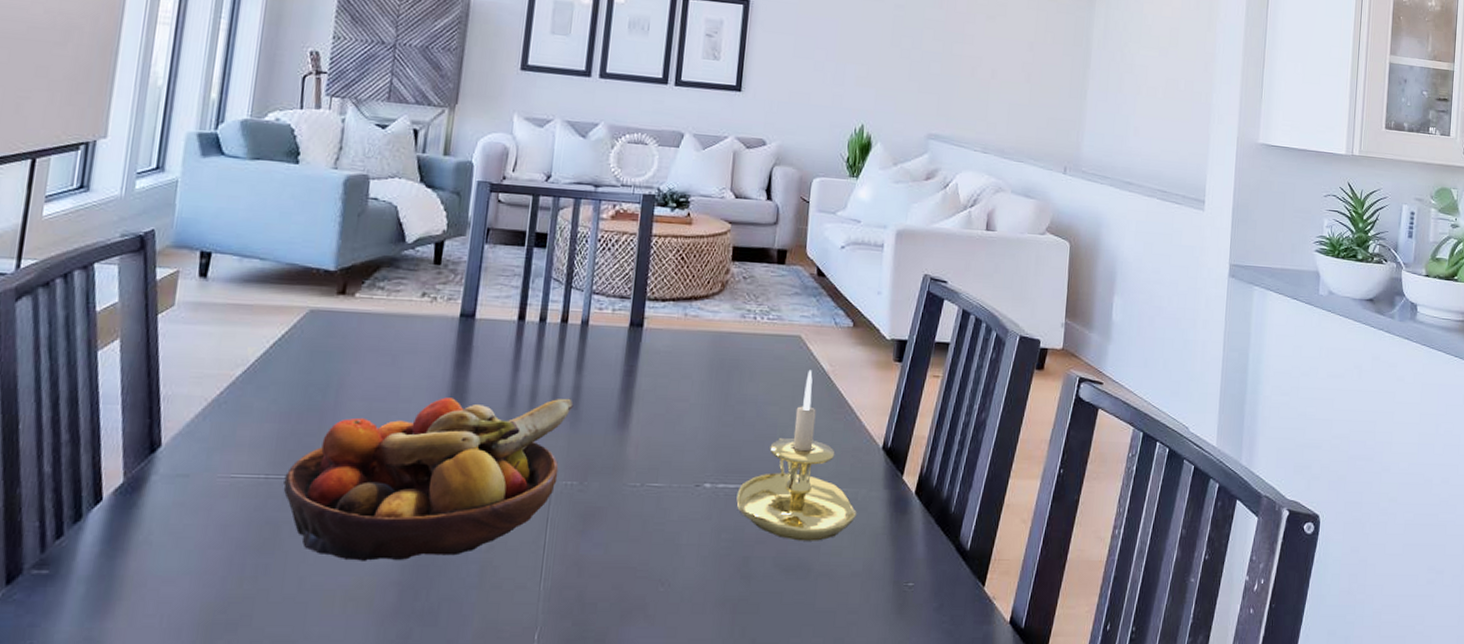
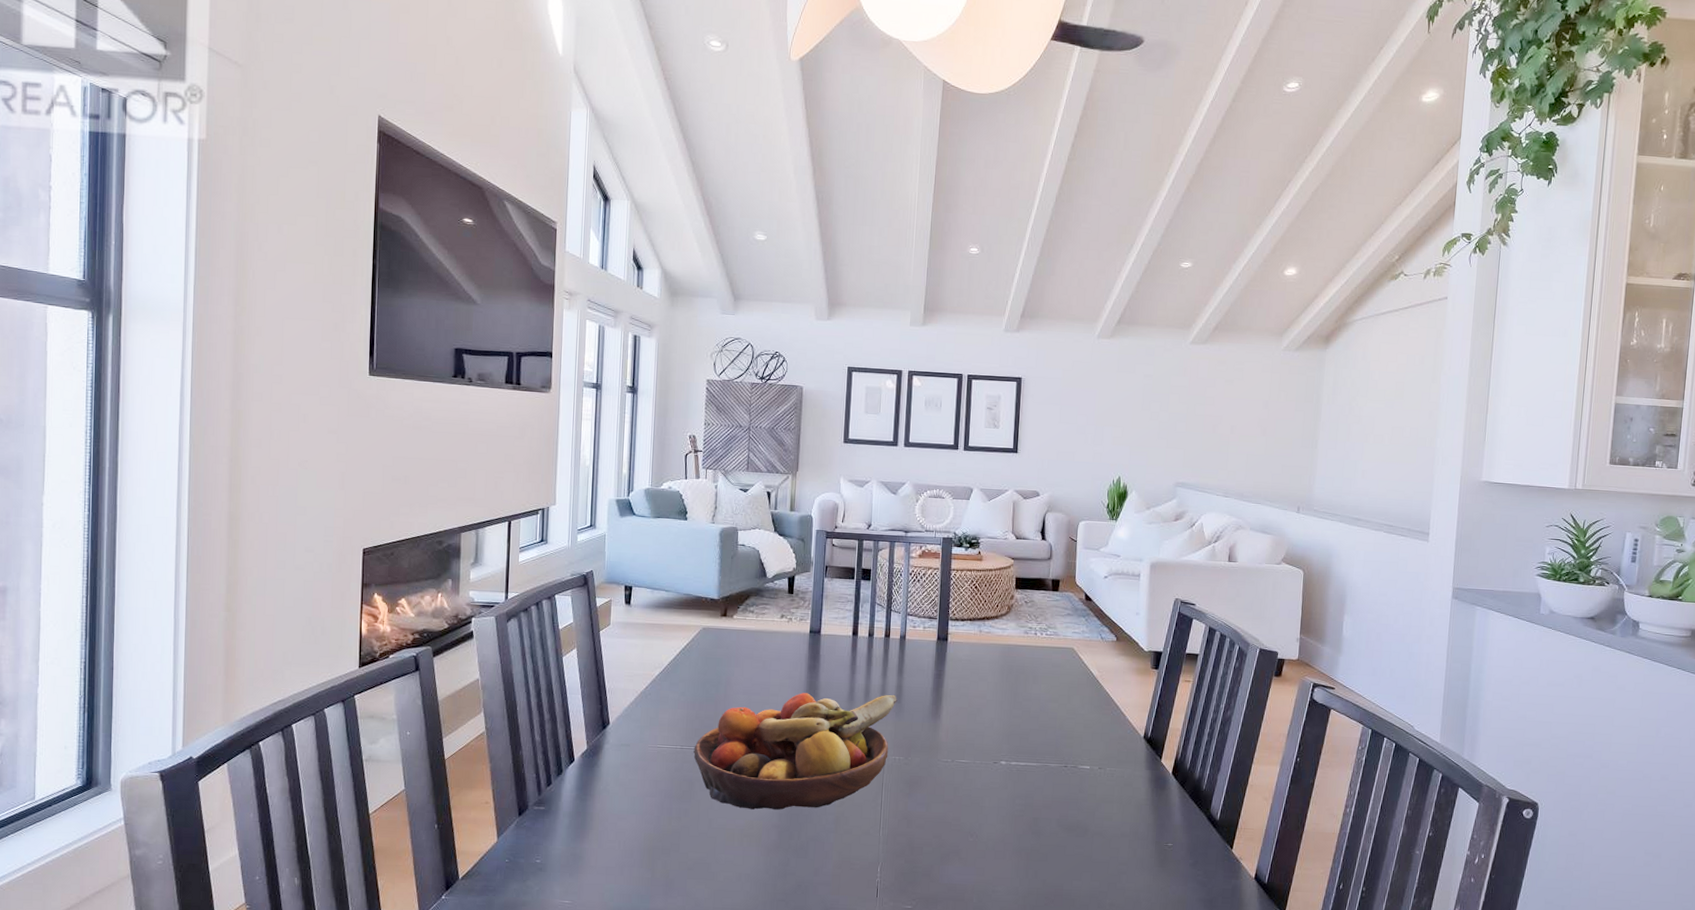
candle holder: present [736,369,858,541] -> none [1026,674,1125,808]

